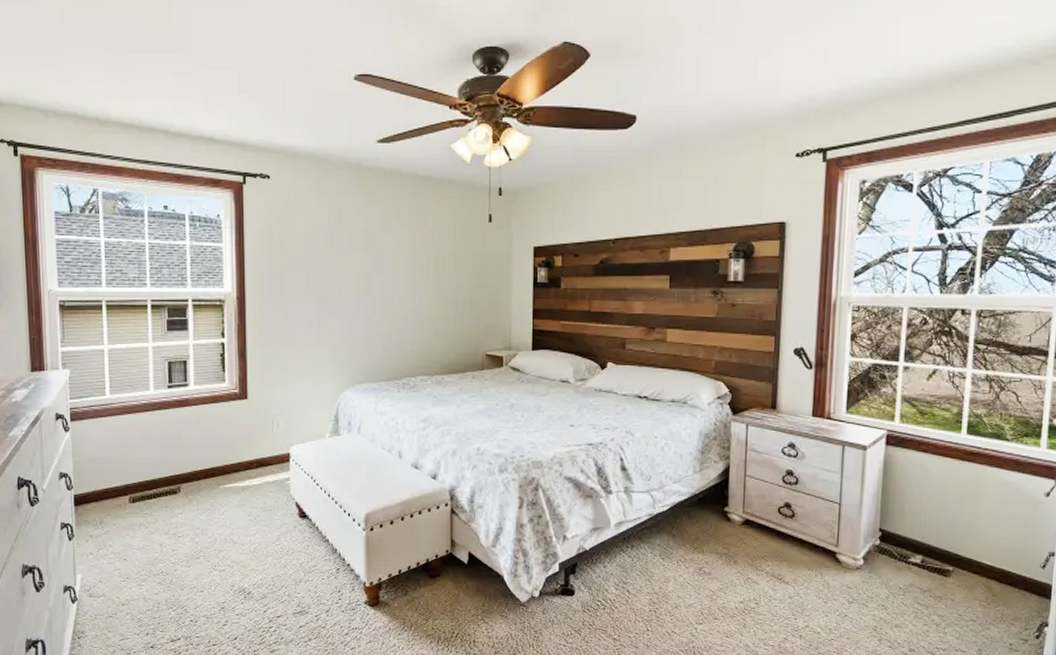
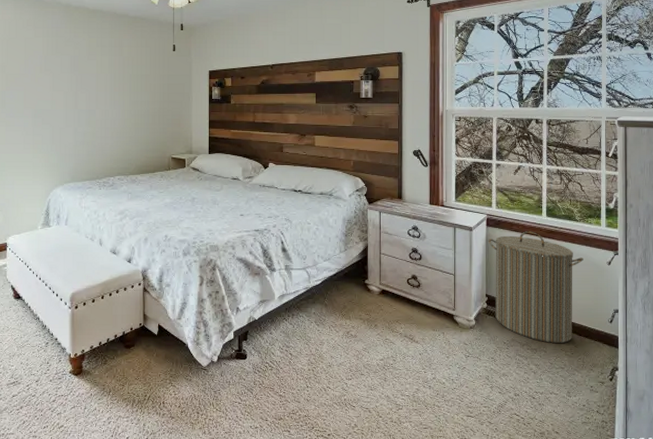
laundry hamper: none [886,452,1013,590] -> present [488,231,584,343]

